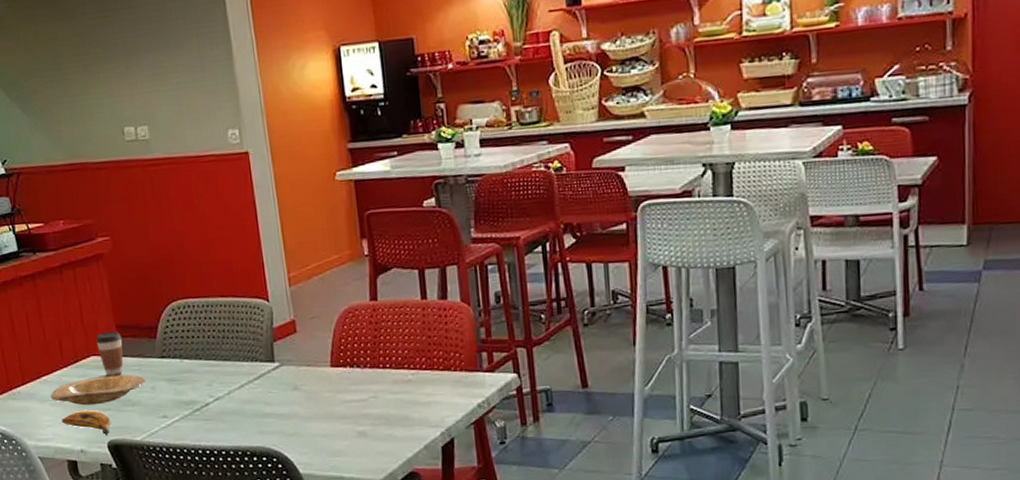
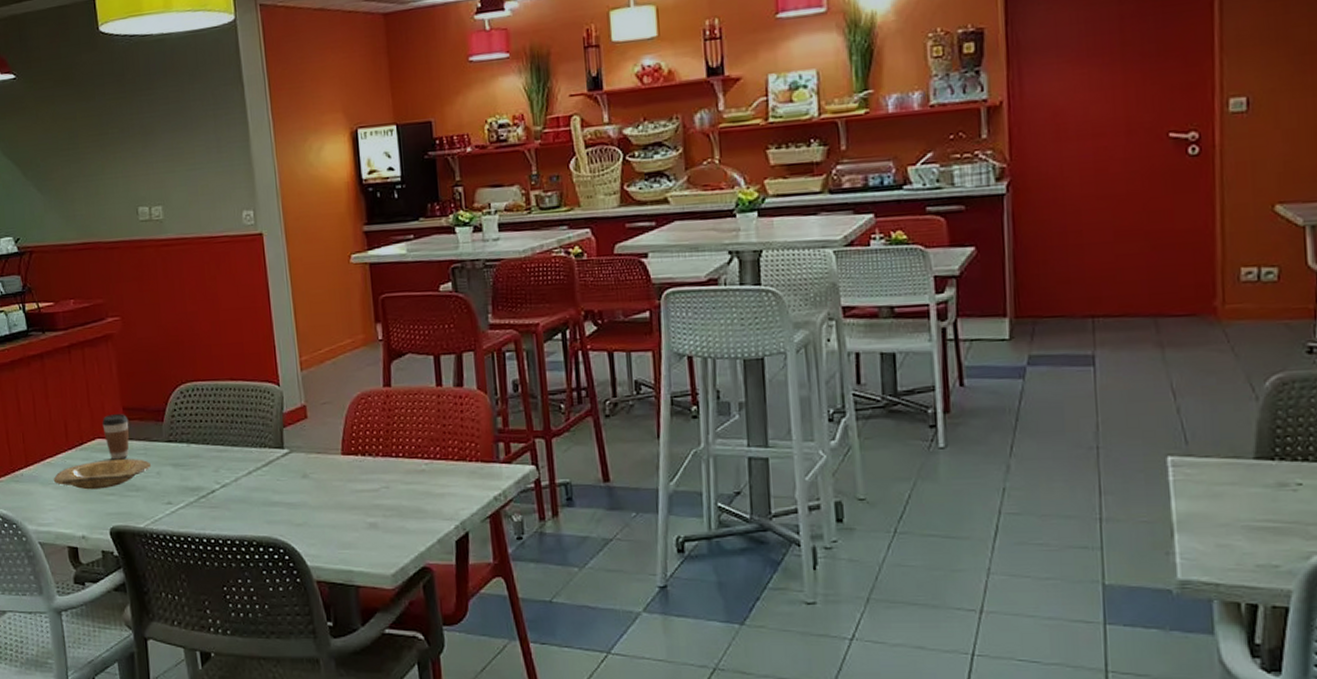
banana: present [61,410,111,435] -> none [64,495,115,521]

